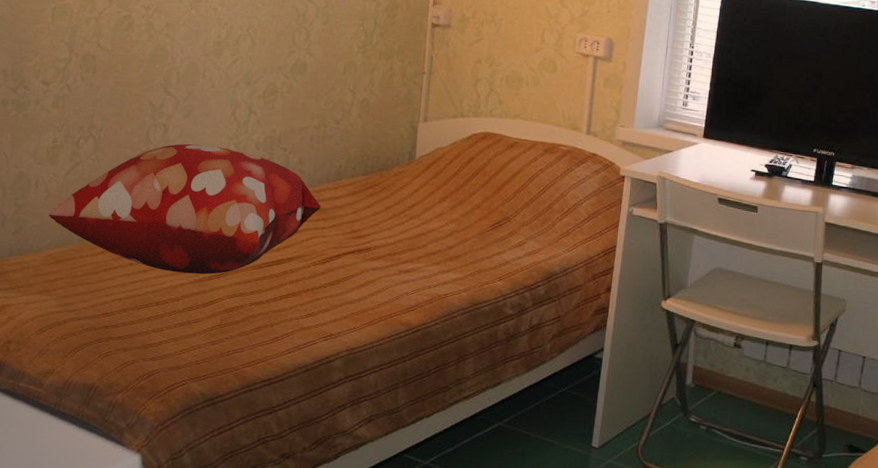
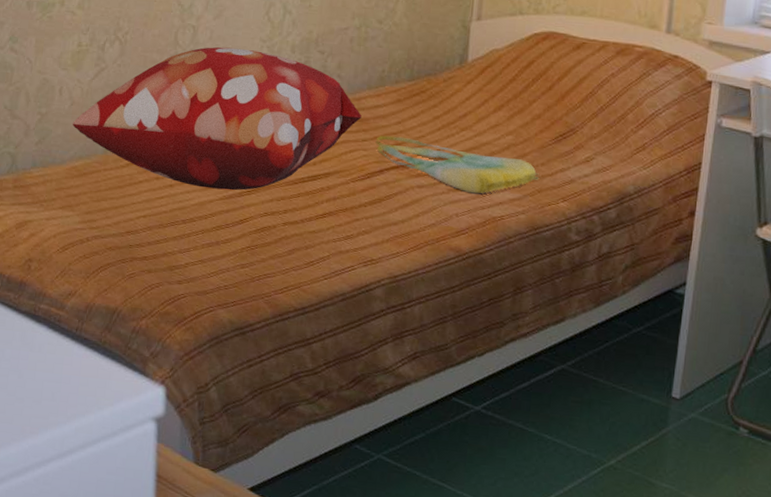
tote bag: none [334,223,479,275] -> present [375,135,540,194]

